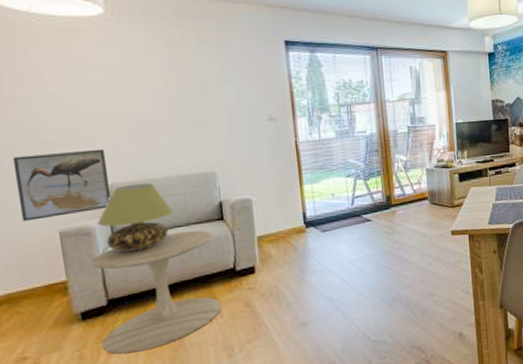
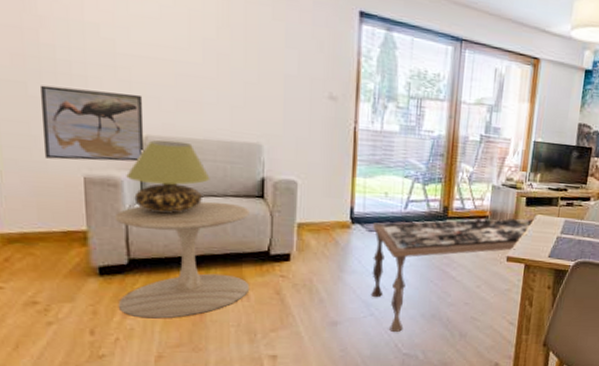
coffee table: none [325,191,471,322] -> present [371,217,537,333]

